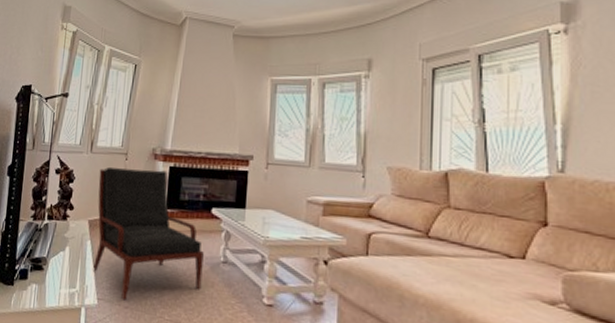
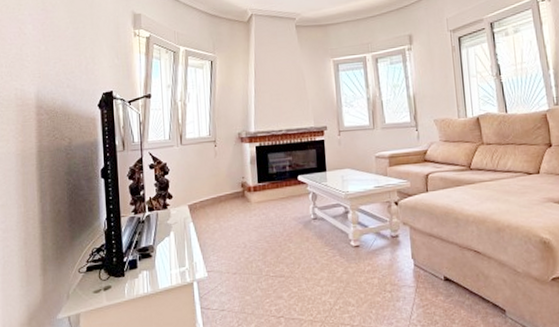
armchair: present [92,167,204,301] -> none [192,150,298,268]

